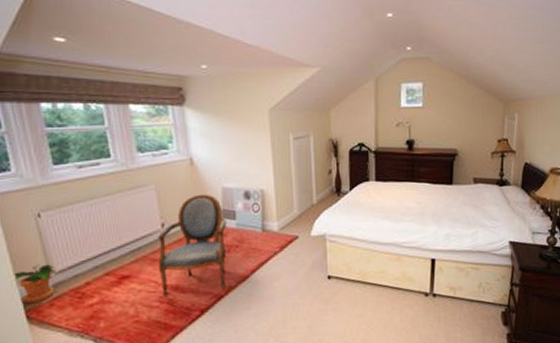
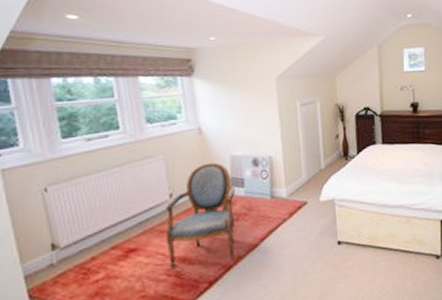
potted plant: present [11,264,54,304] -> none [14,239,58,282]

